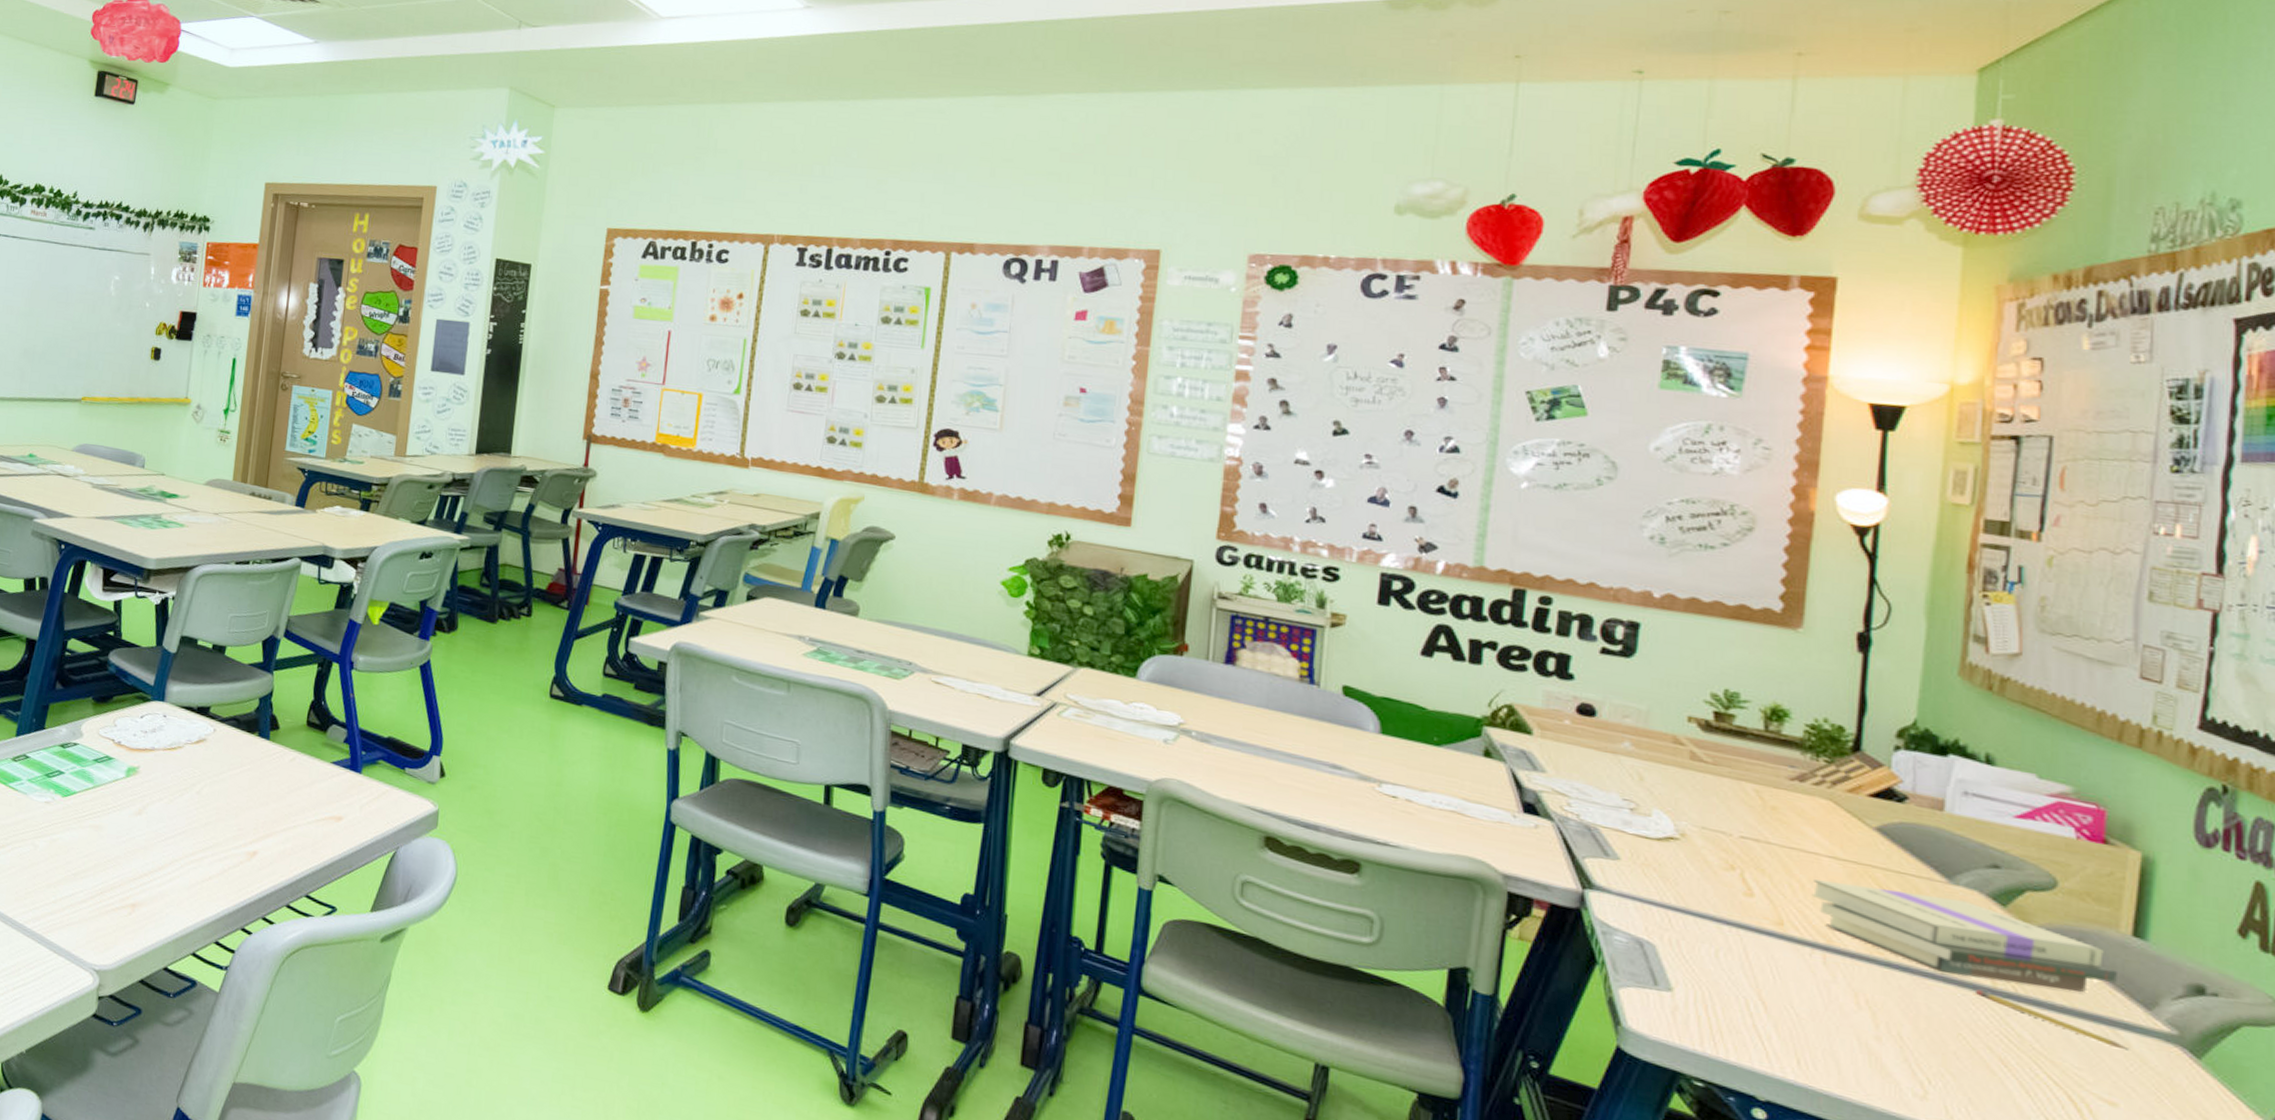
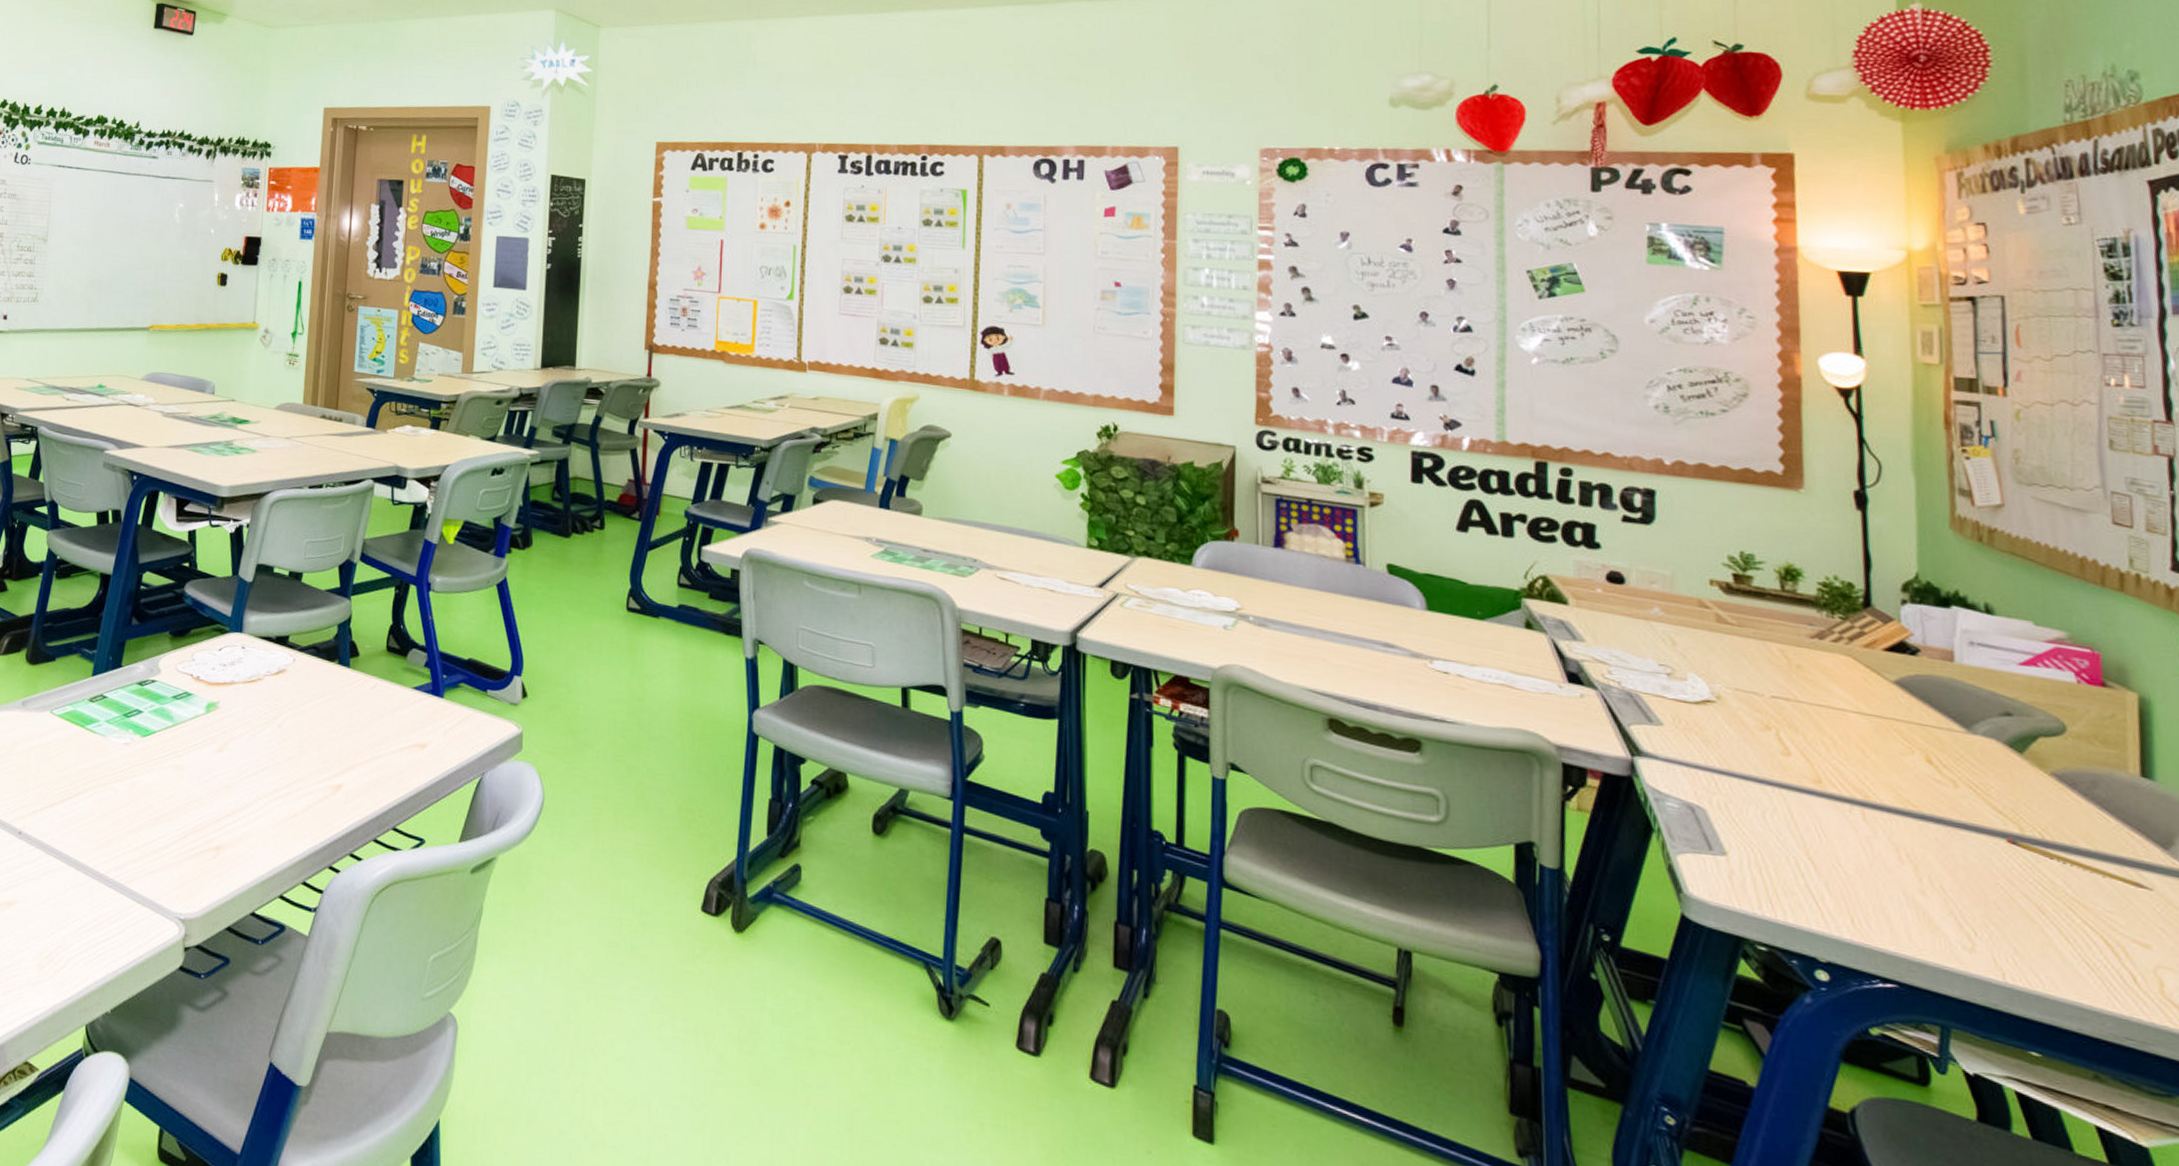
books: present [1811,879,2117,992] -> none [1844,735,2133,835]

